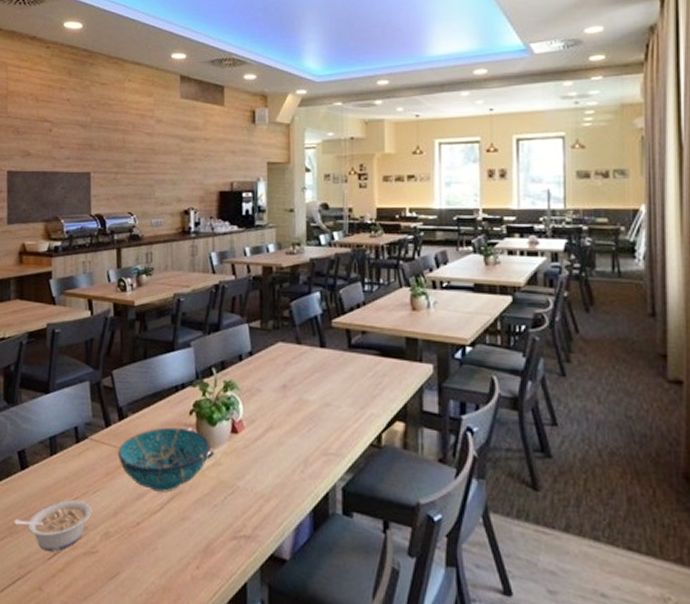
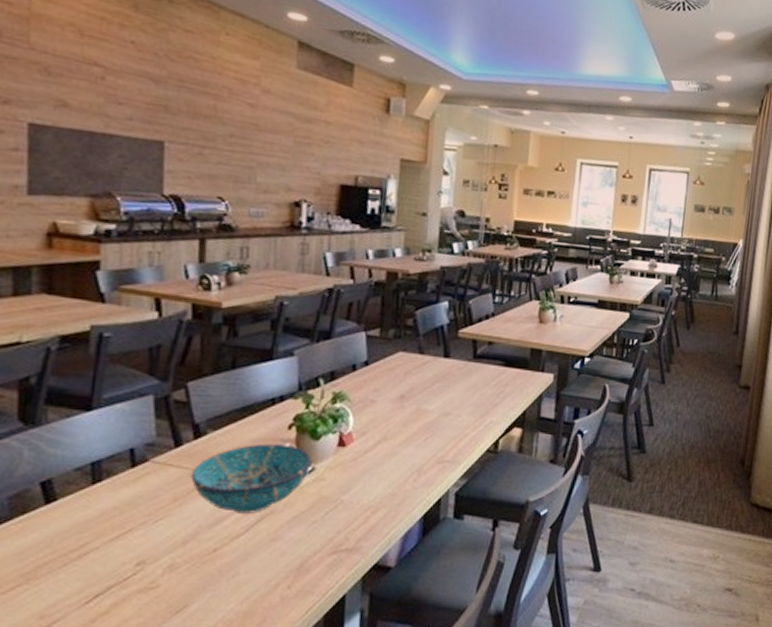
legume: present [14,500,92,552] -> none [33,531,152,594]

